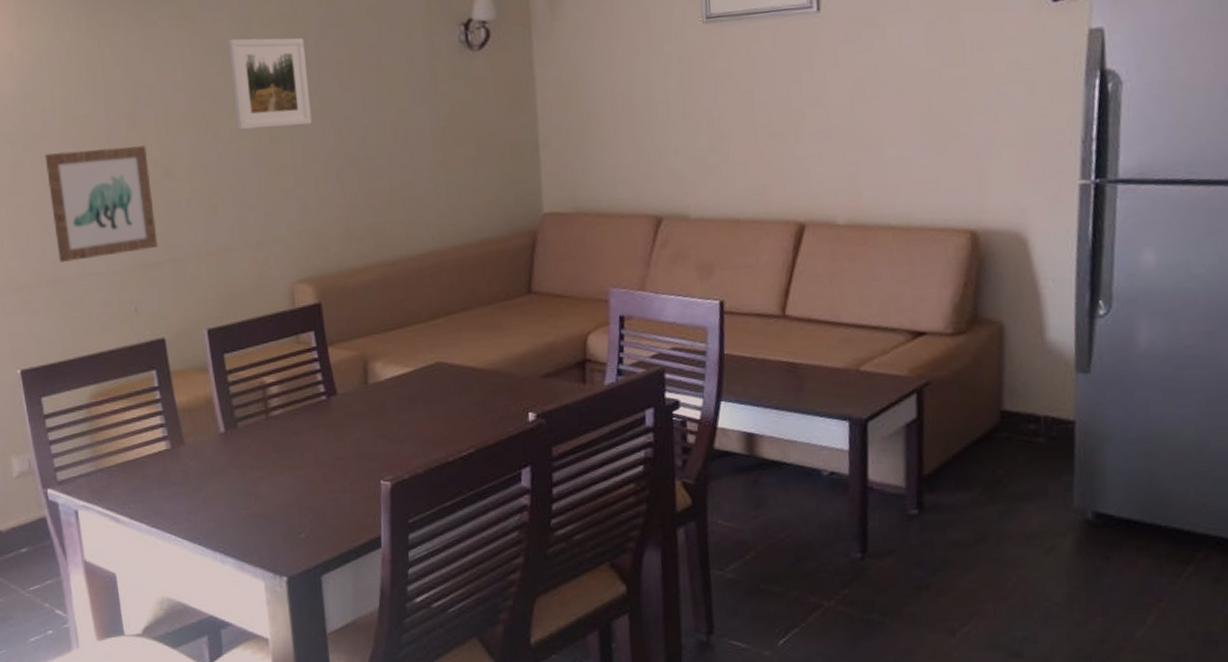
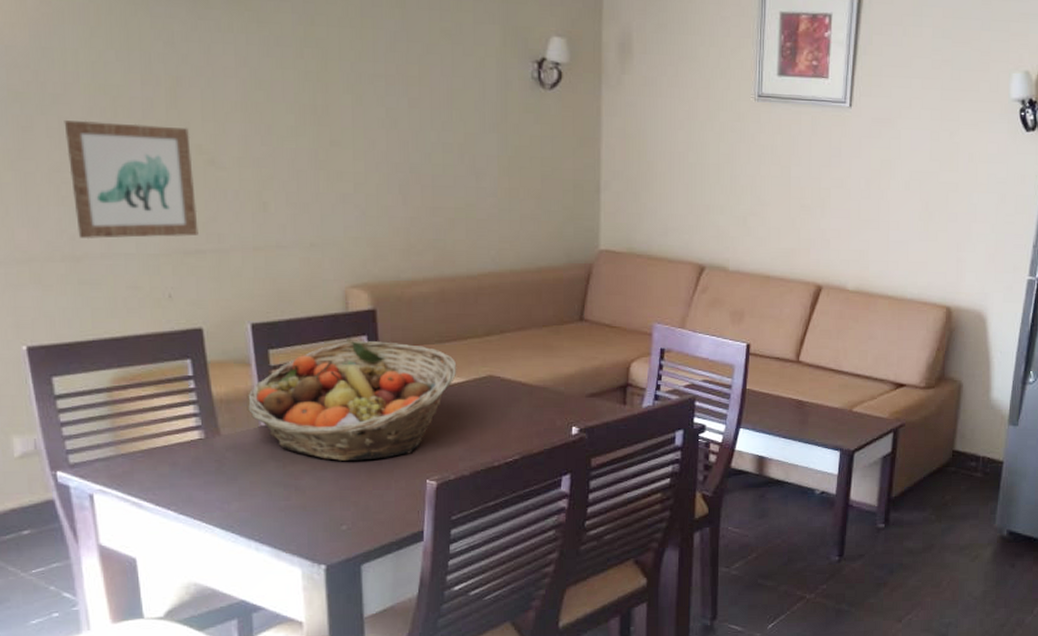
fruit basket: none [207,335,404,465] -> present [247,341,457,461]
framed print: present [228,37,312,130] -> none [289,33,376,134]

